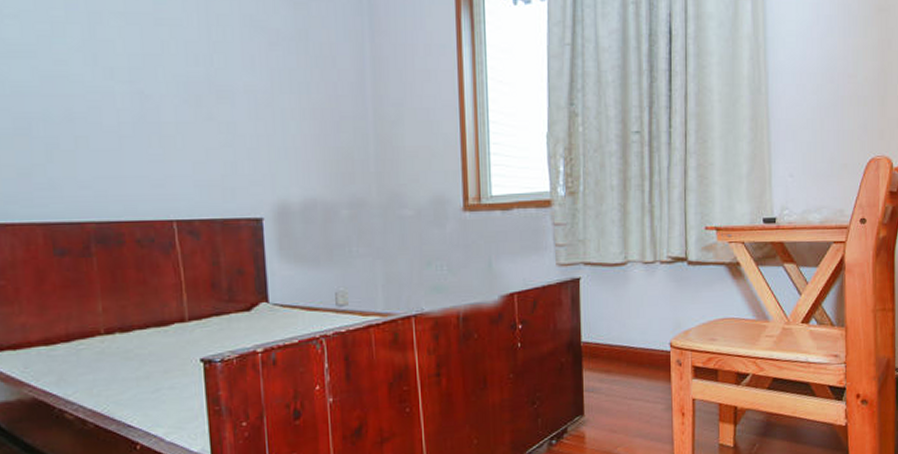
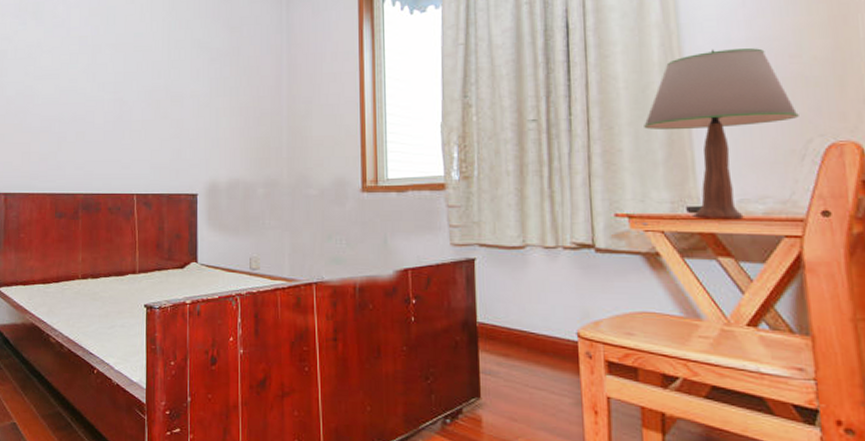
table lamp: none [733,65,851,230] -> present [644,48,799,220]

